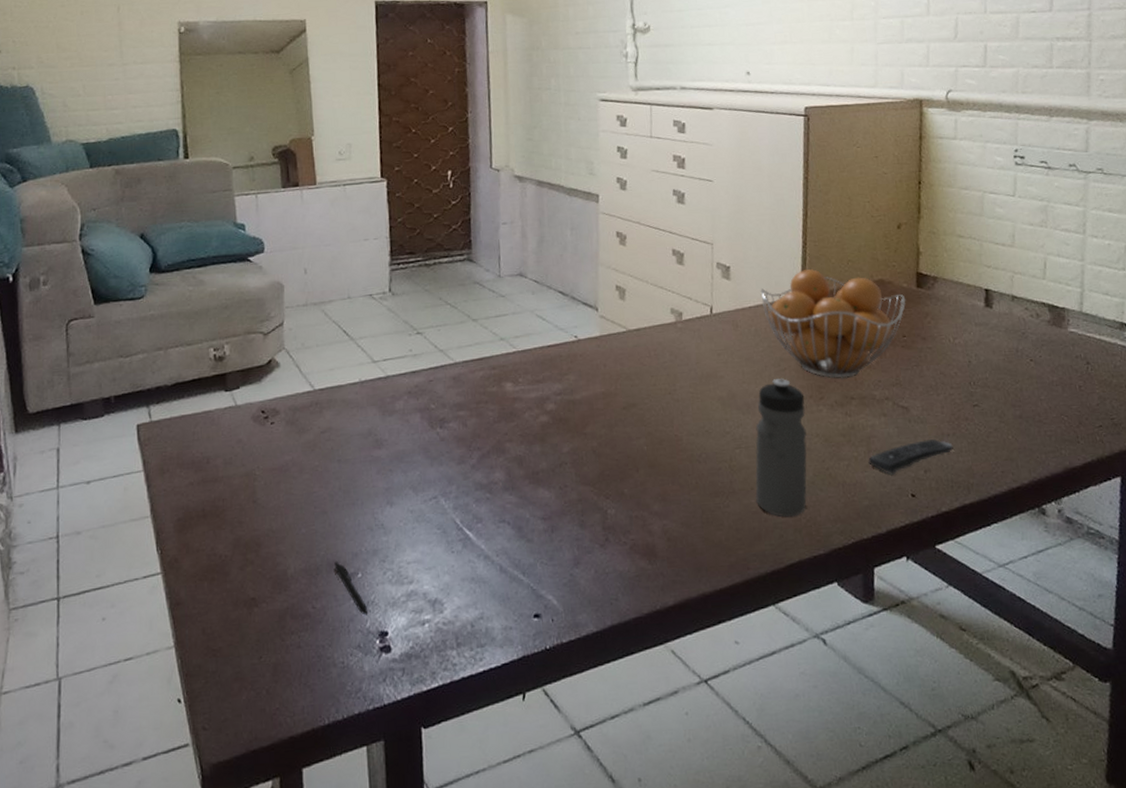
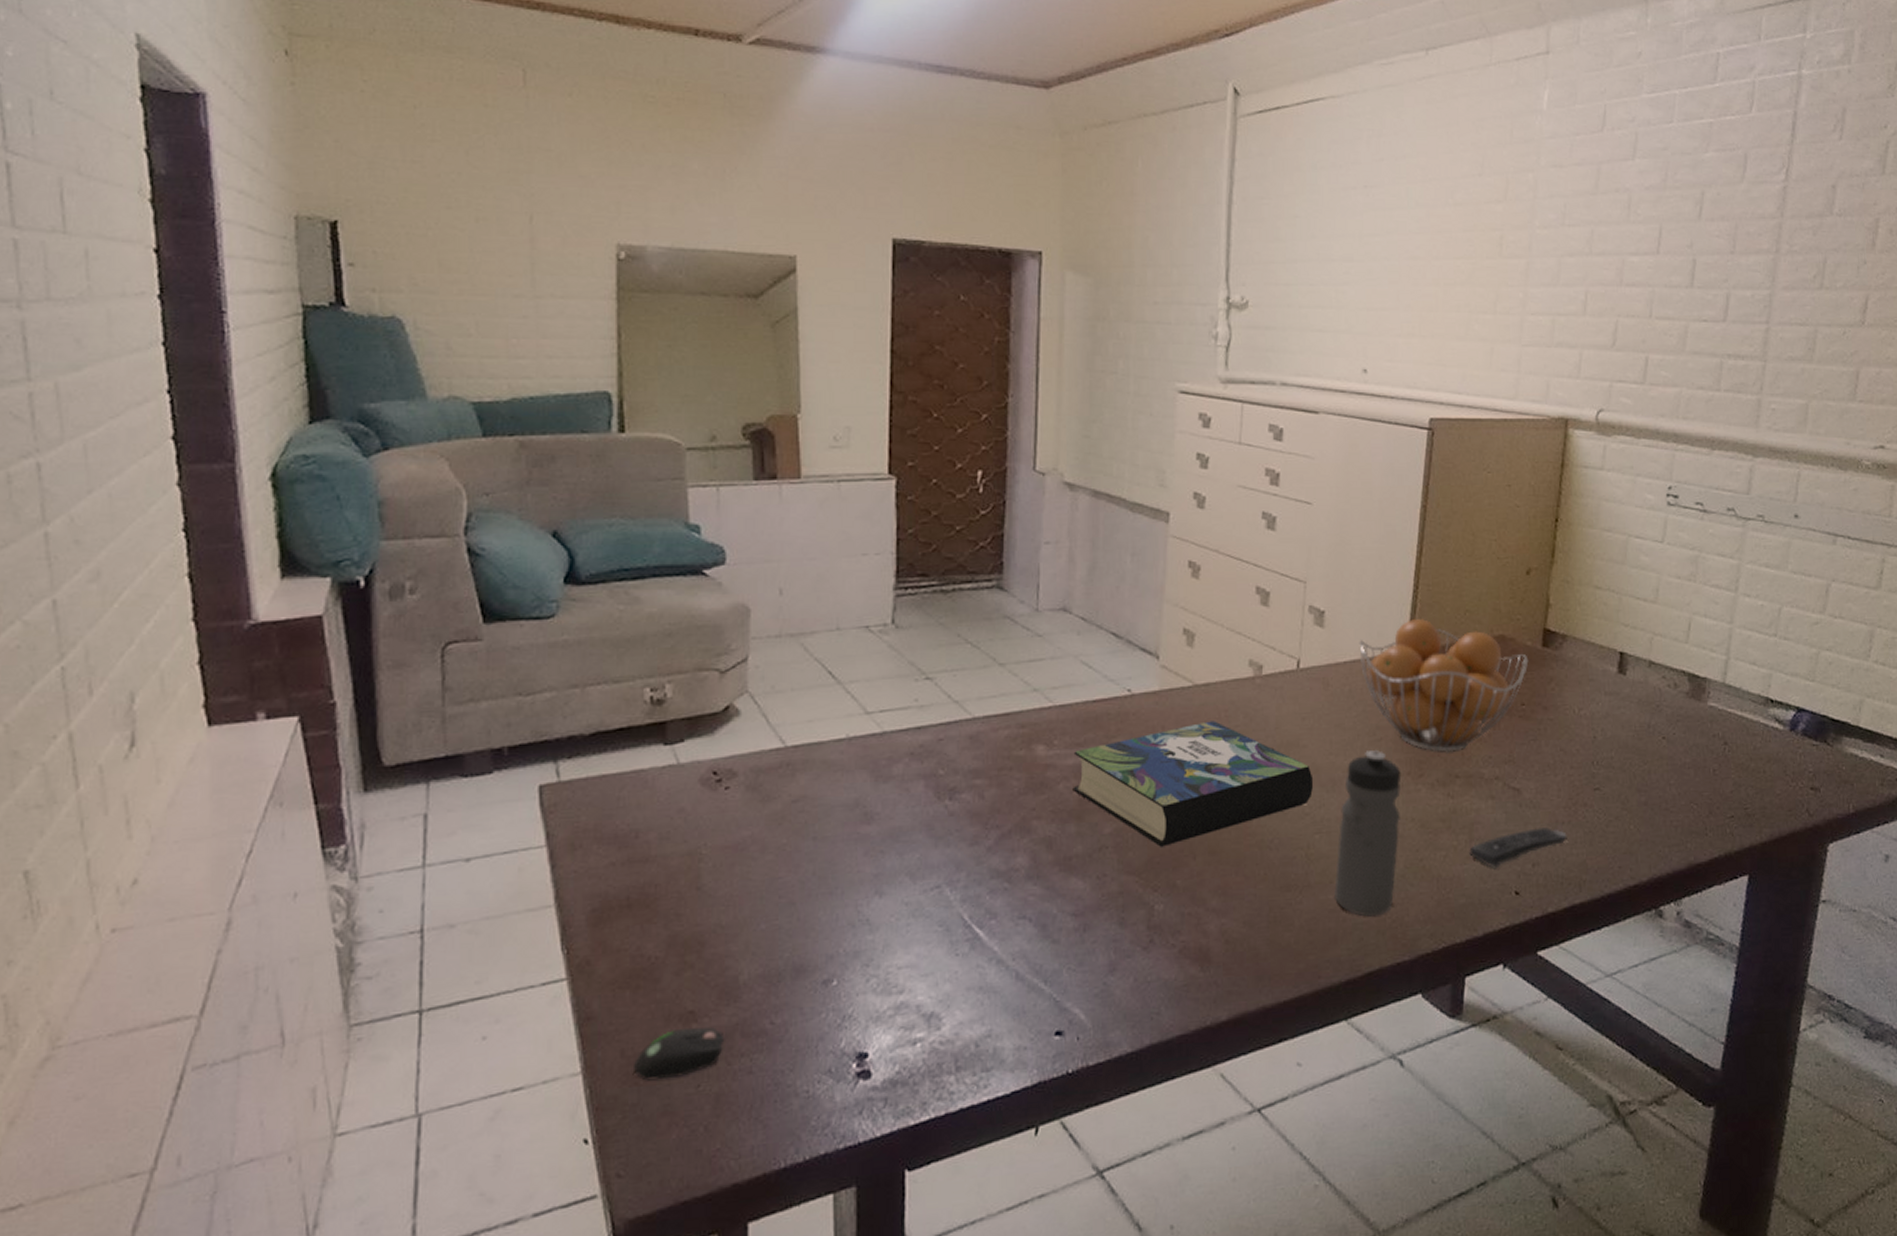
mouse: none [212,610,279,653] -> present [634,1026,725,1081]
pen: present [334,560,368,615] -> none [802,964,844,1033]
book: none [535,358,732,462] -> present [1072,721,1314,847]

